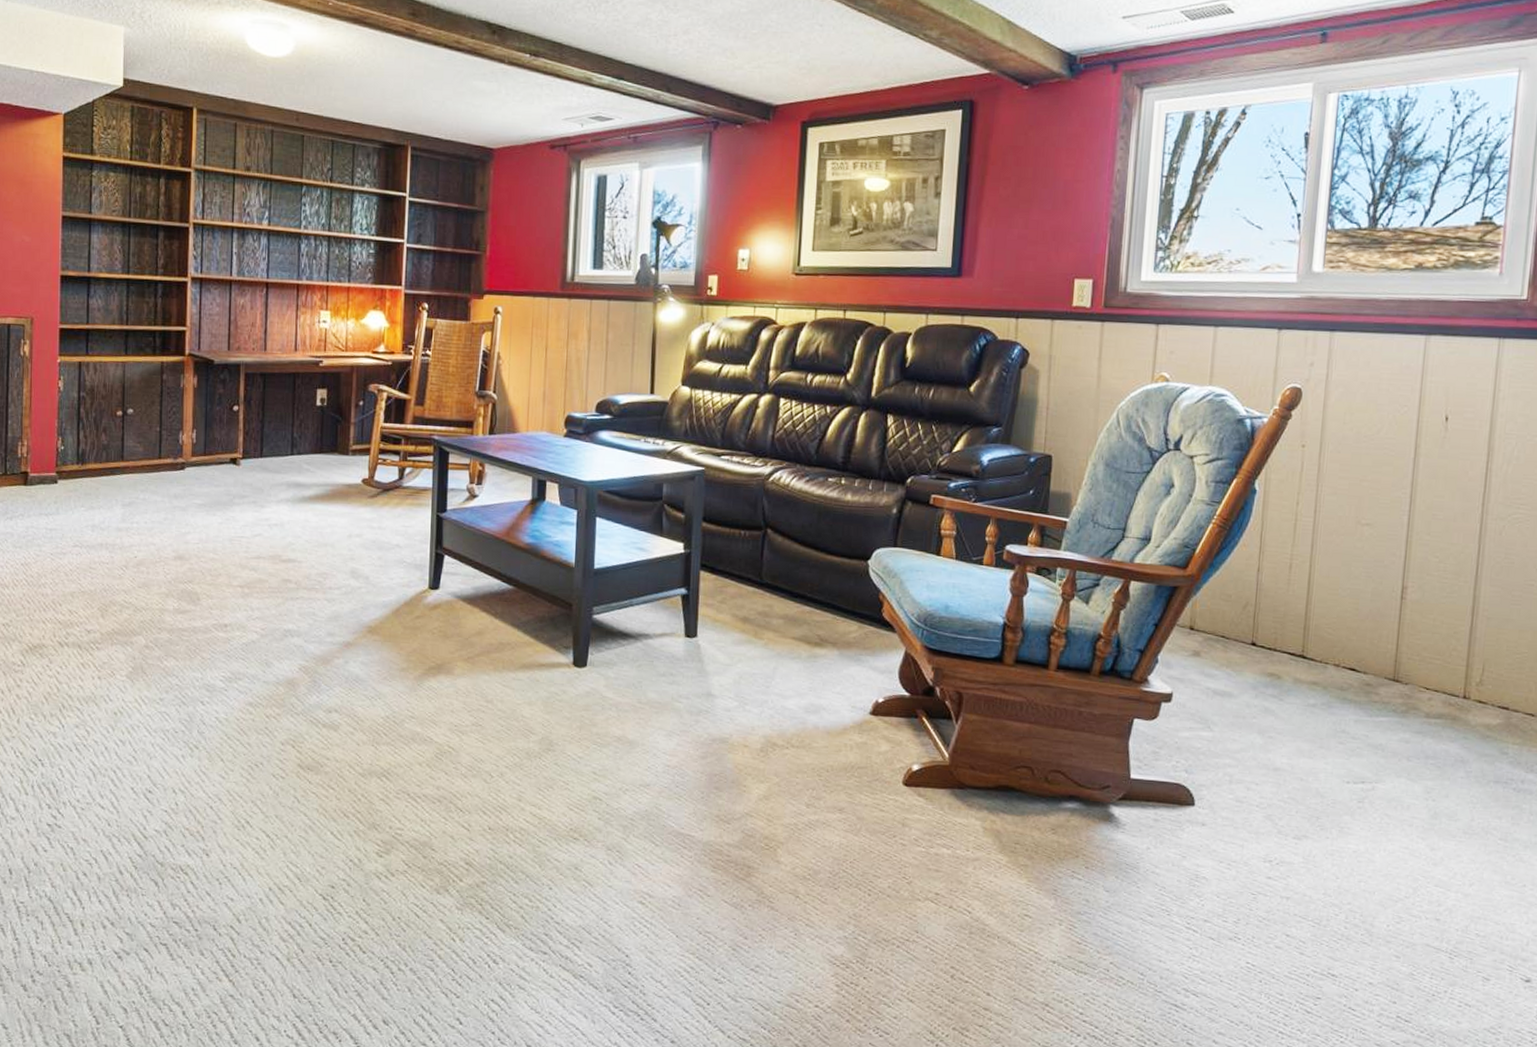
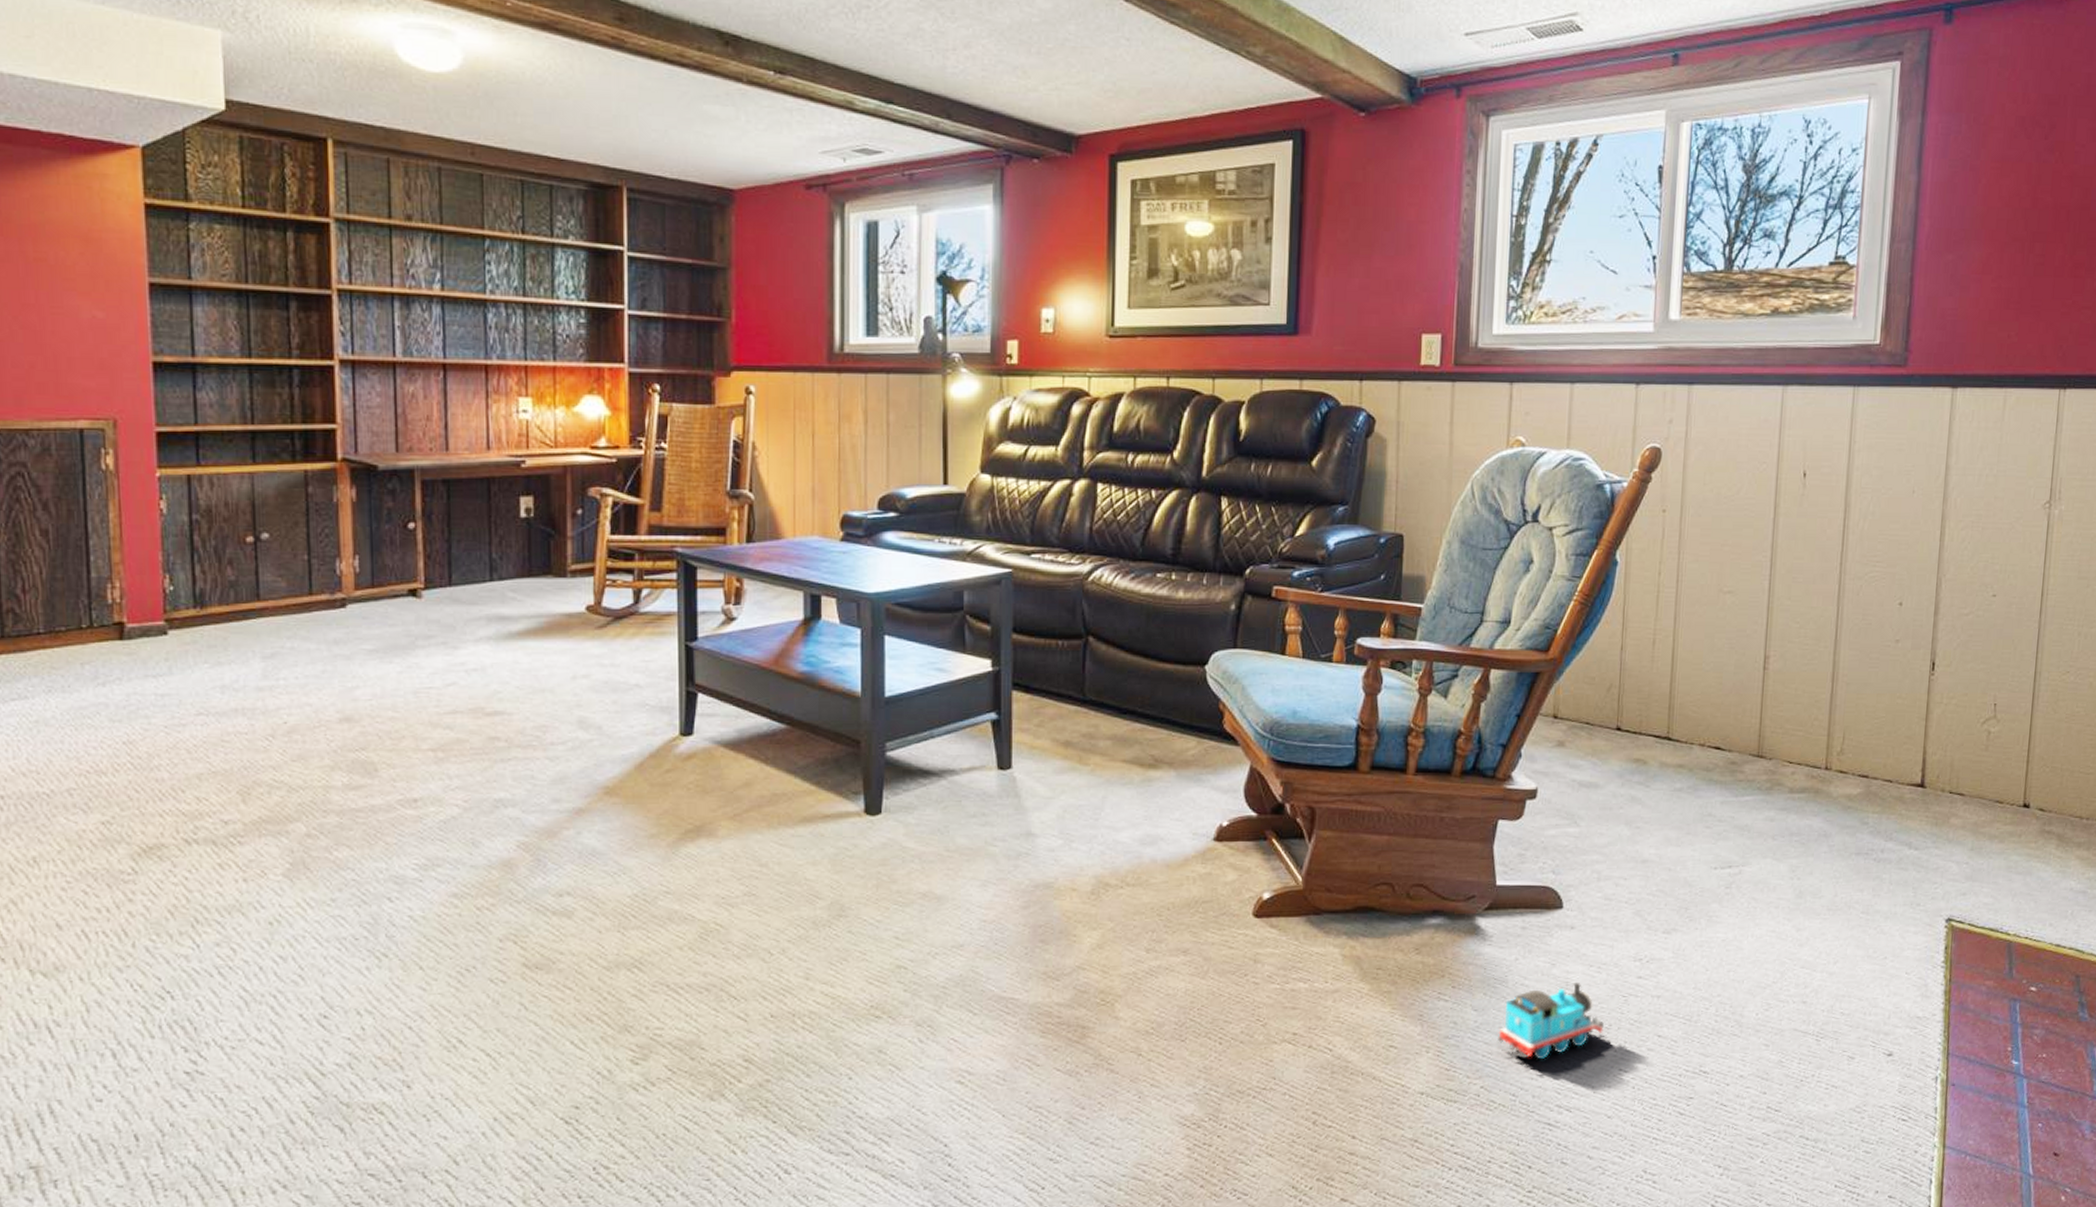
toy train: none [1128,876,1233,945] -> present [1498,983,1605,1060]

